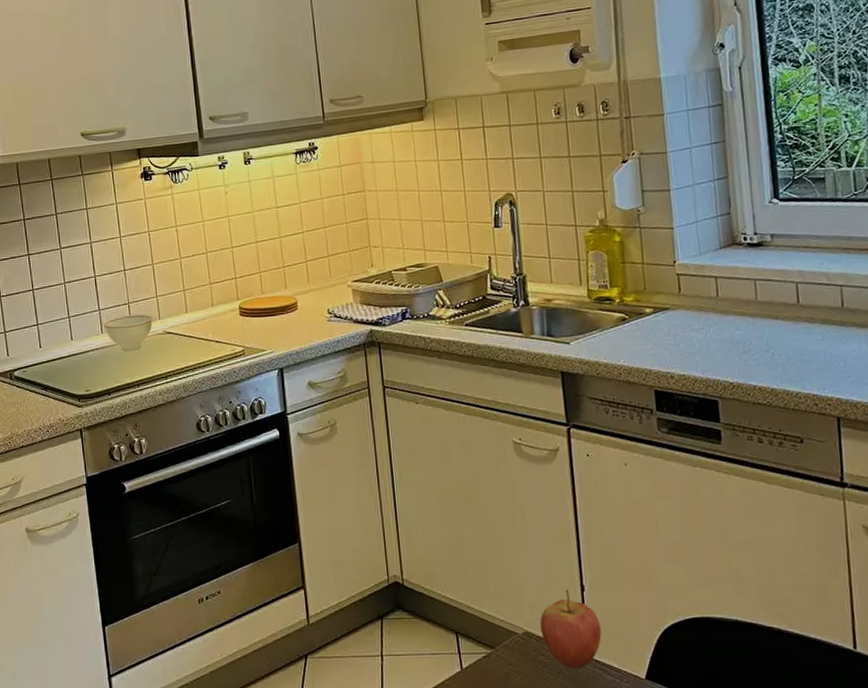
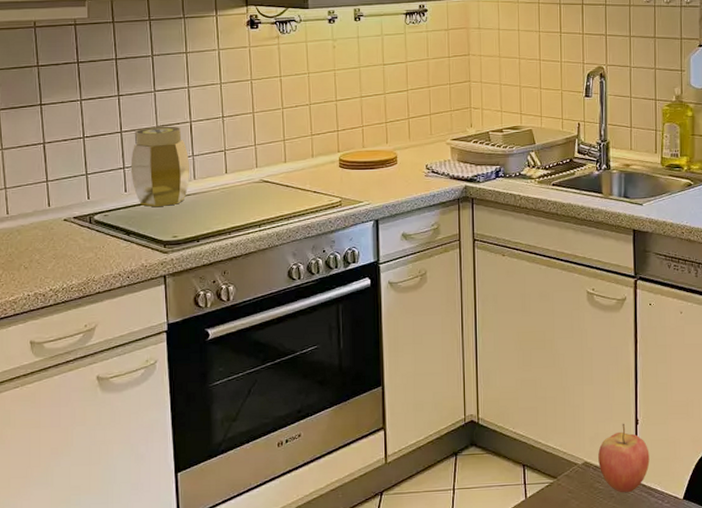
jar: none [43,281,98,362] -> present [130,126,189,208]
bowl: present [102,313,153,352] -> none [195,161,250,199]

